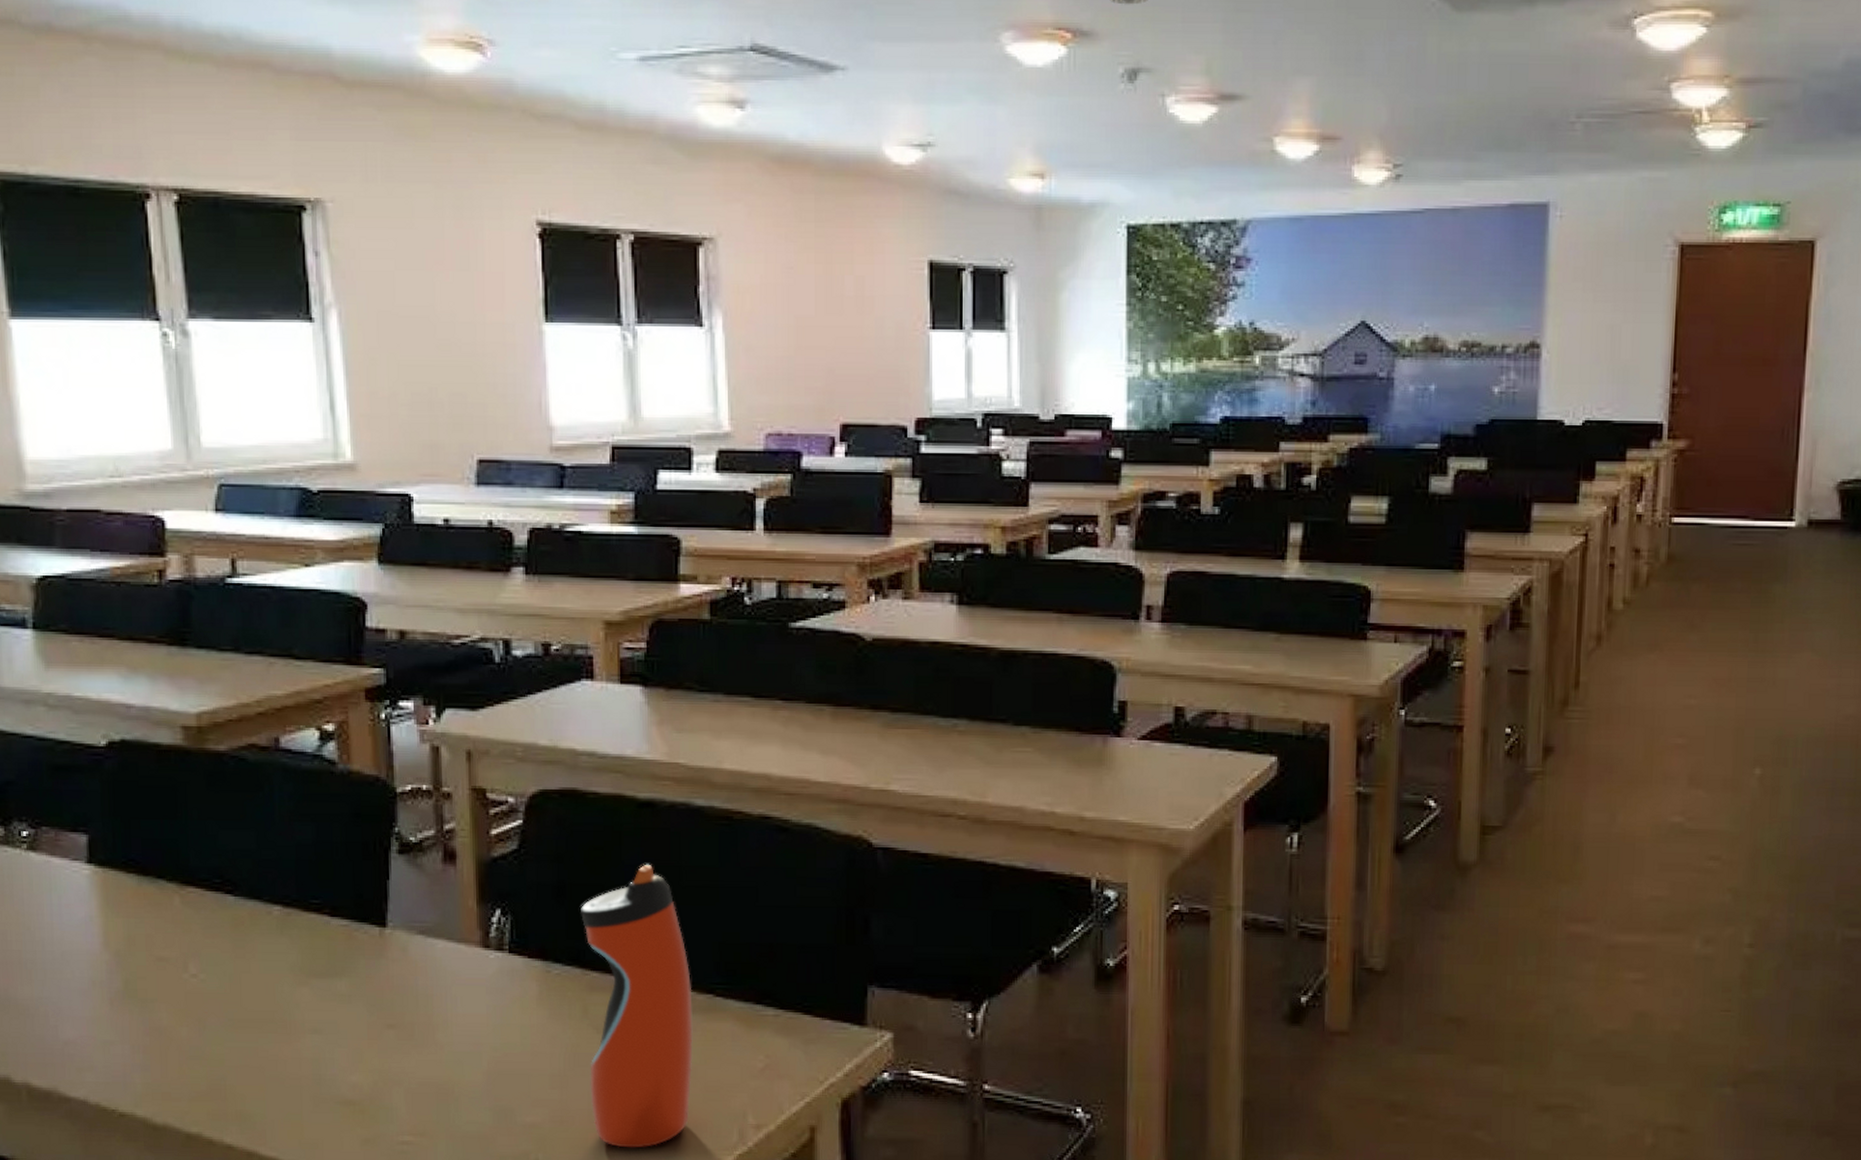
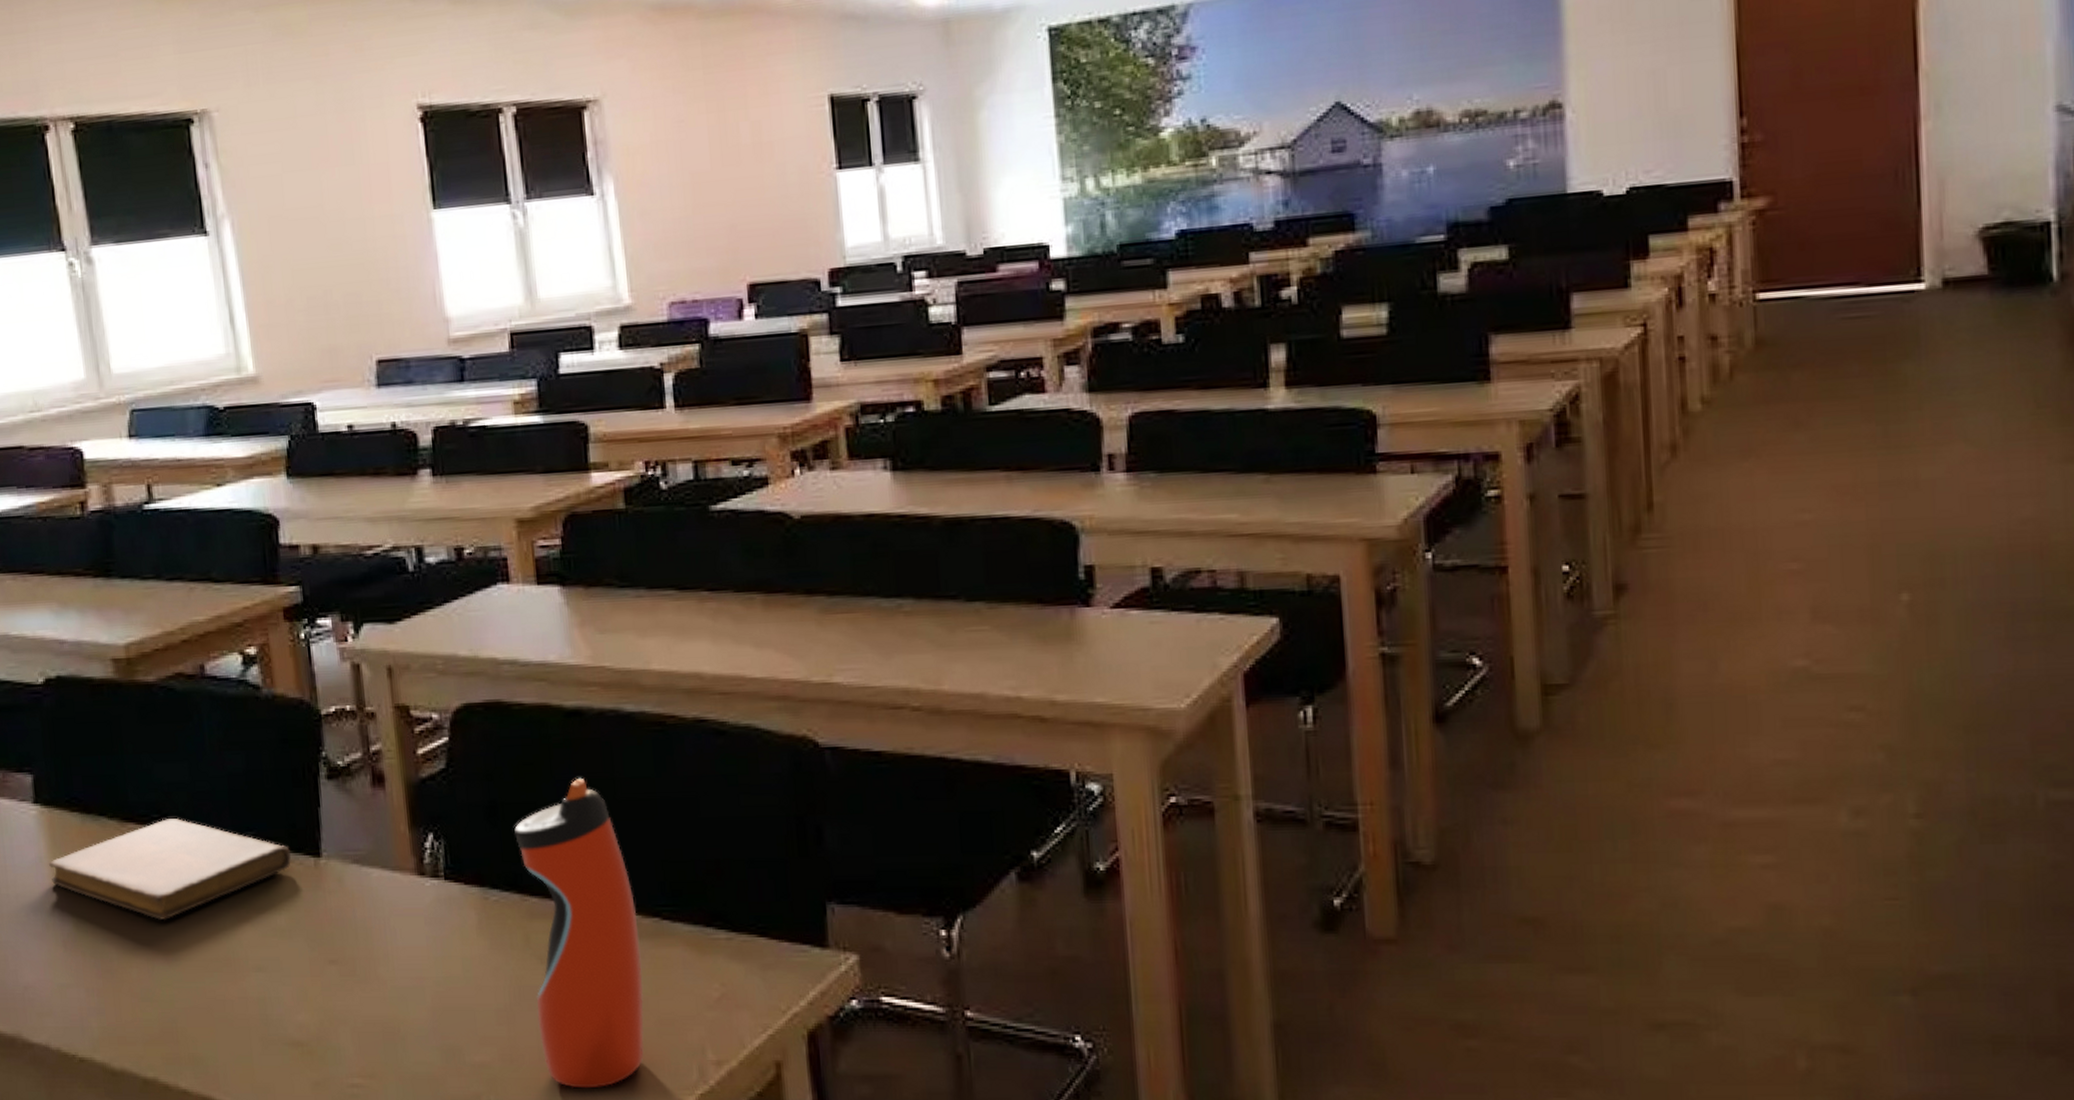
notebook: none [100,884,356,983] -> present [49,818,291,921]

